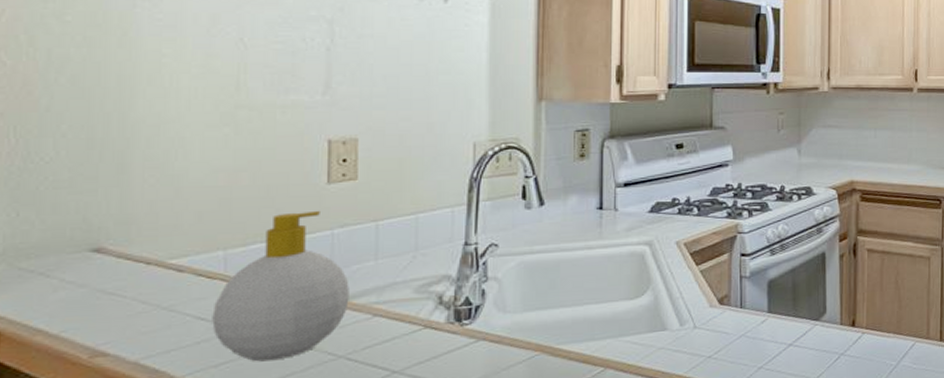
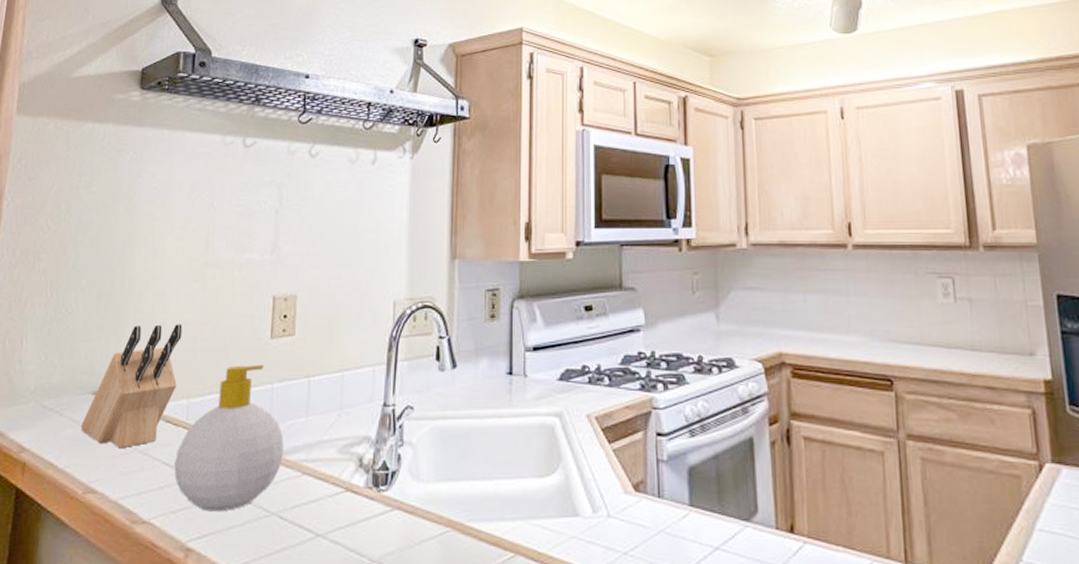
knife block: none [77,172,211,308] -> present [80,324,183,449]

